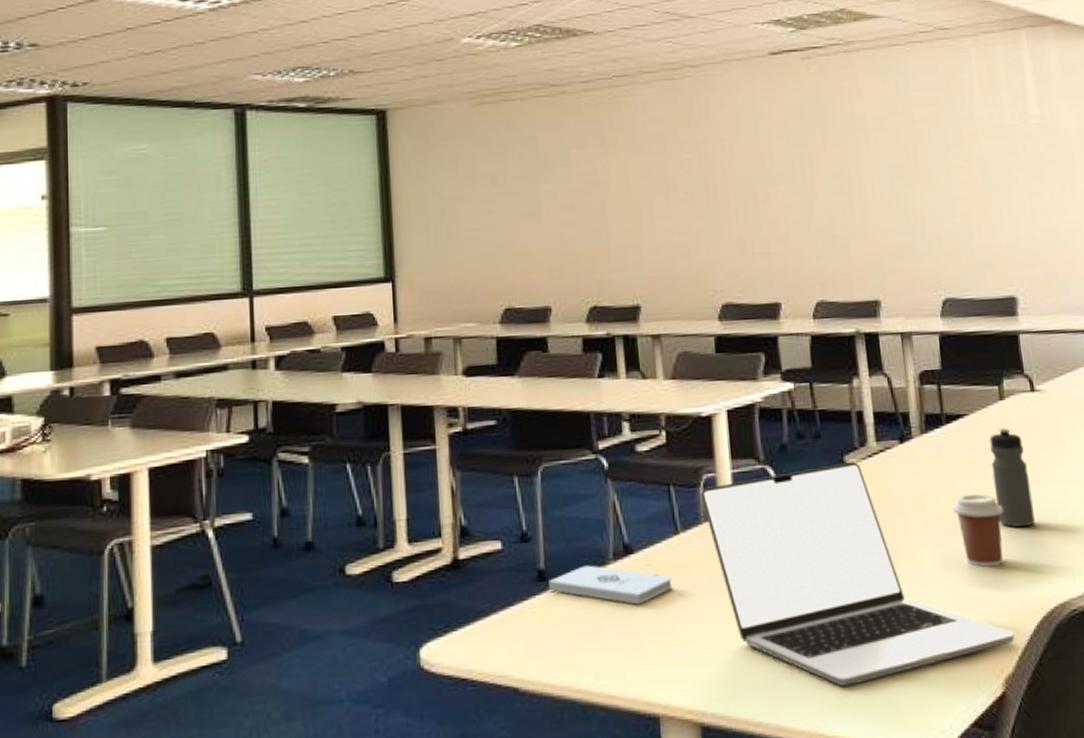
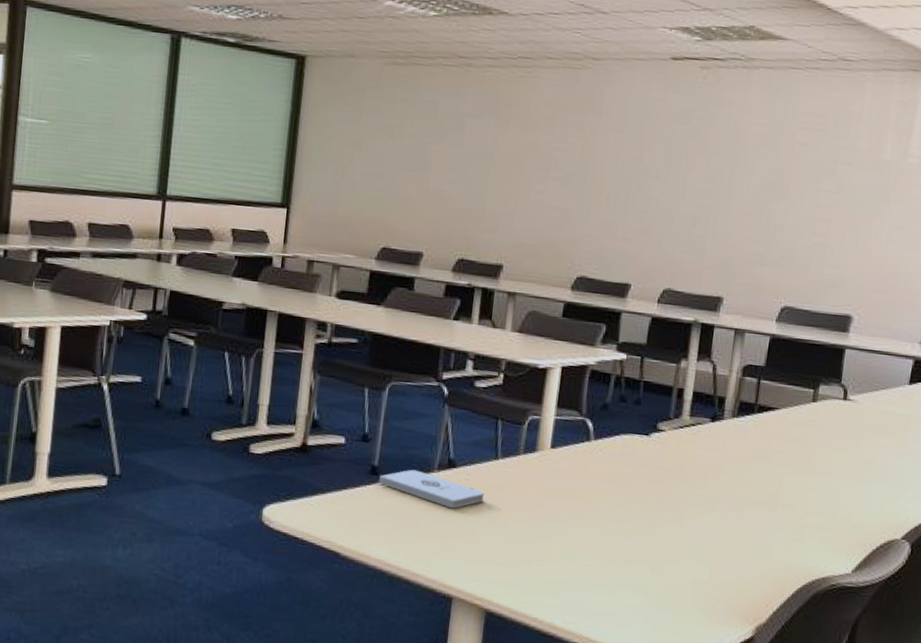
laptop: present [700,462,1015,686] -> none [523,426,774,606]
coffee cup: present [953,494,1003,567] -> none [745,474,791,537]
water bottle: present [989,428,1035,528] -> none [785,425,824,511]

